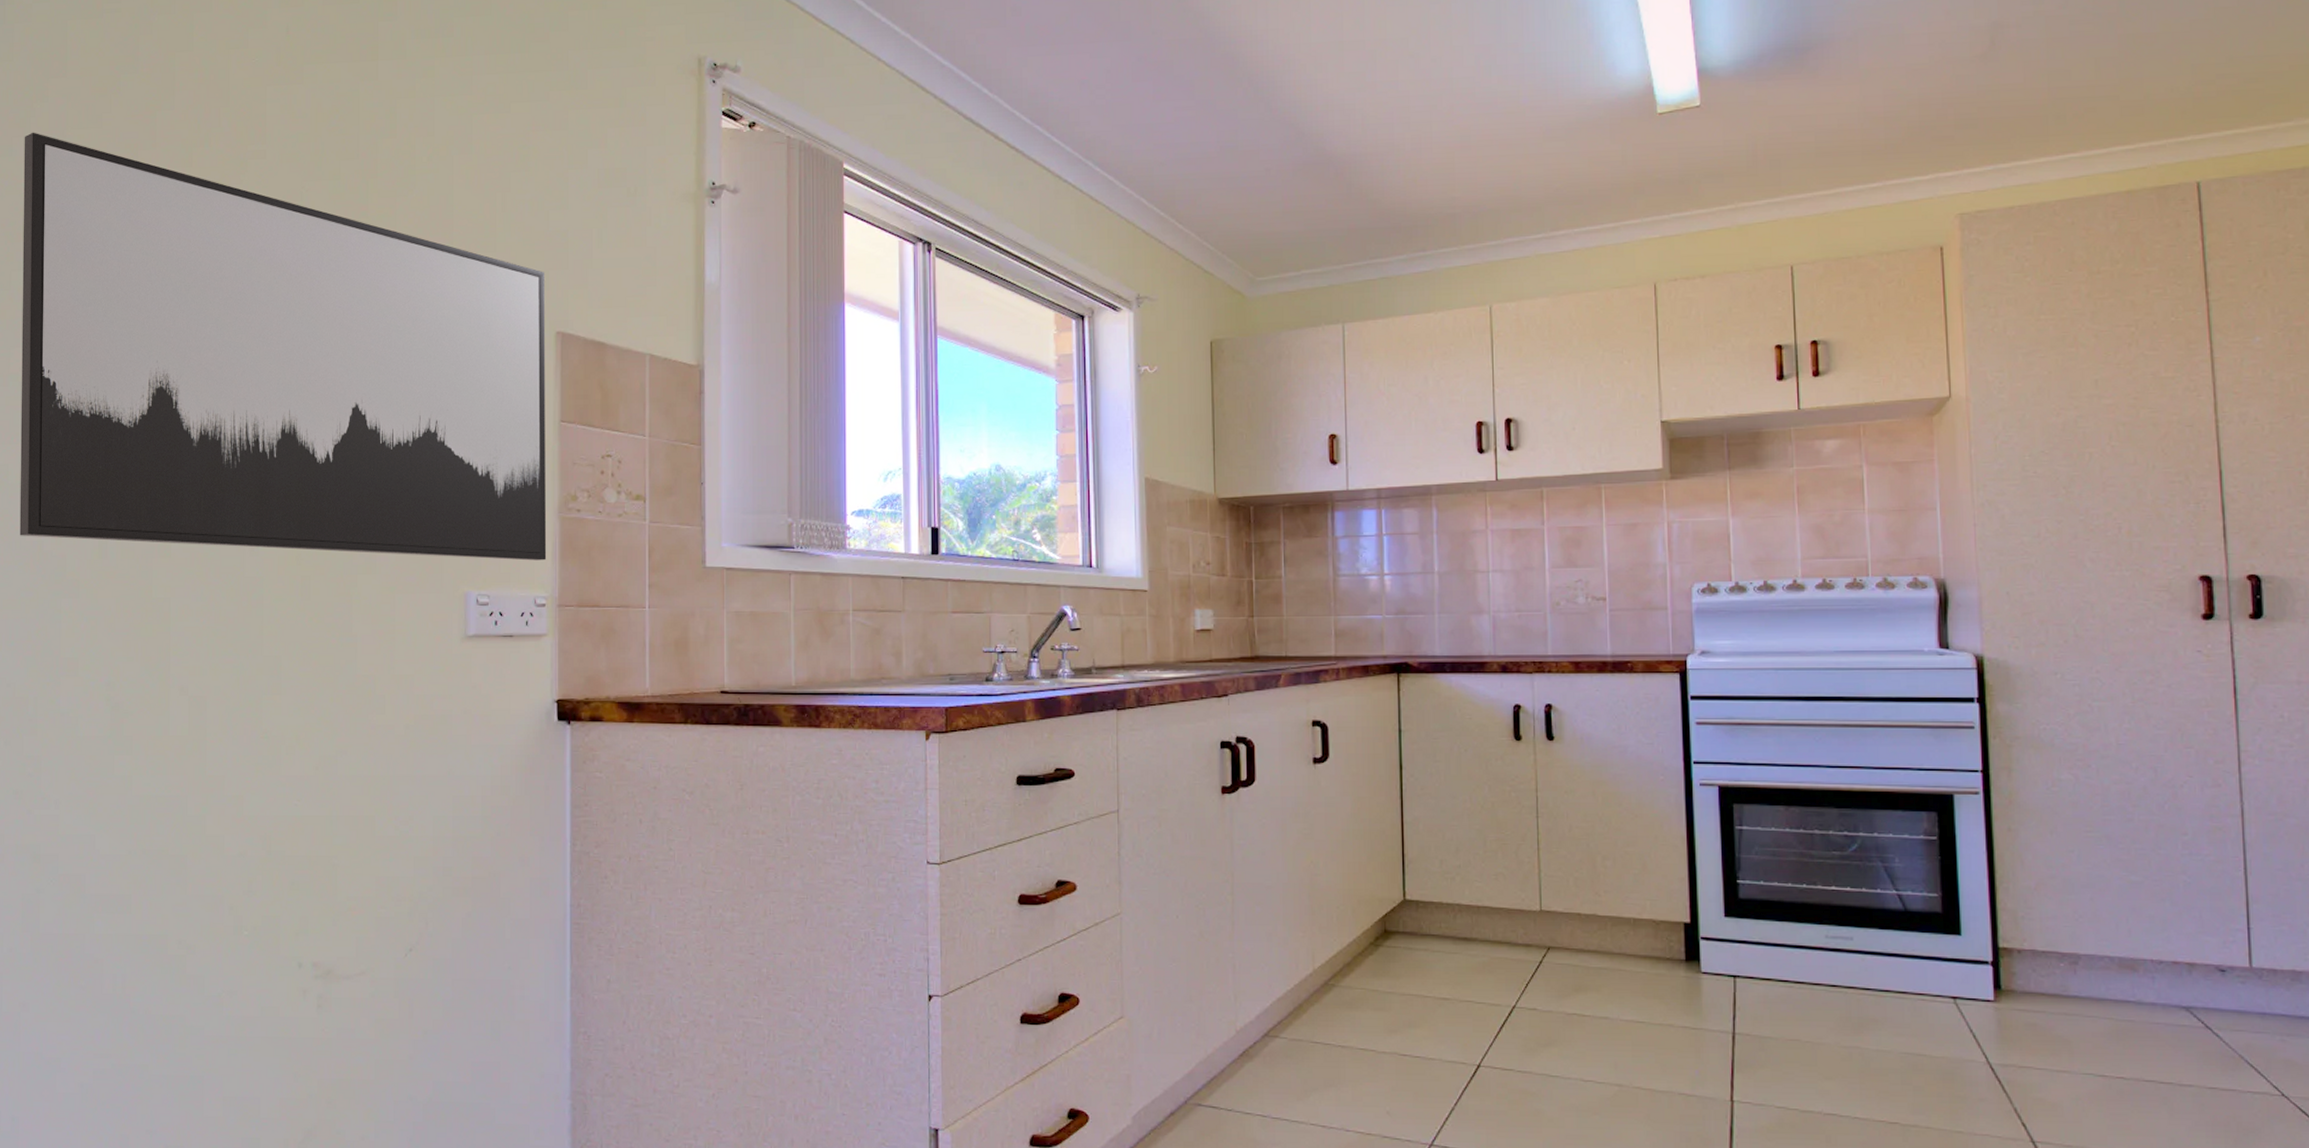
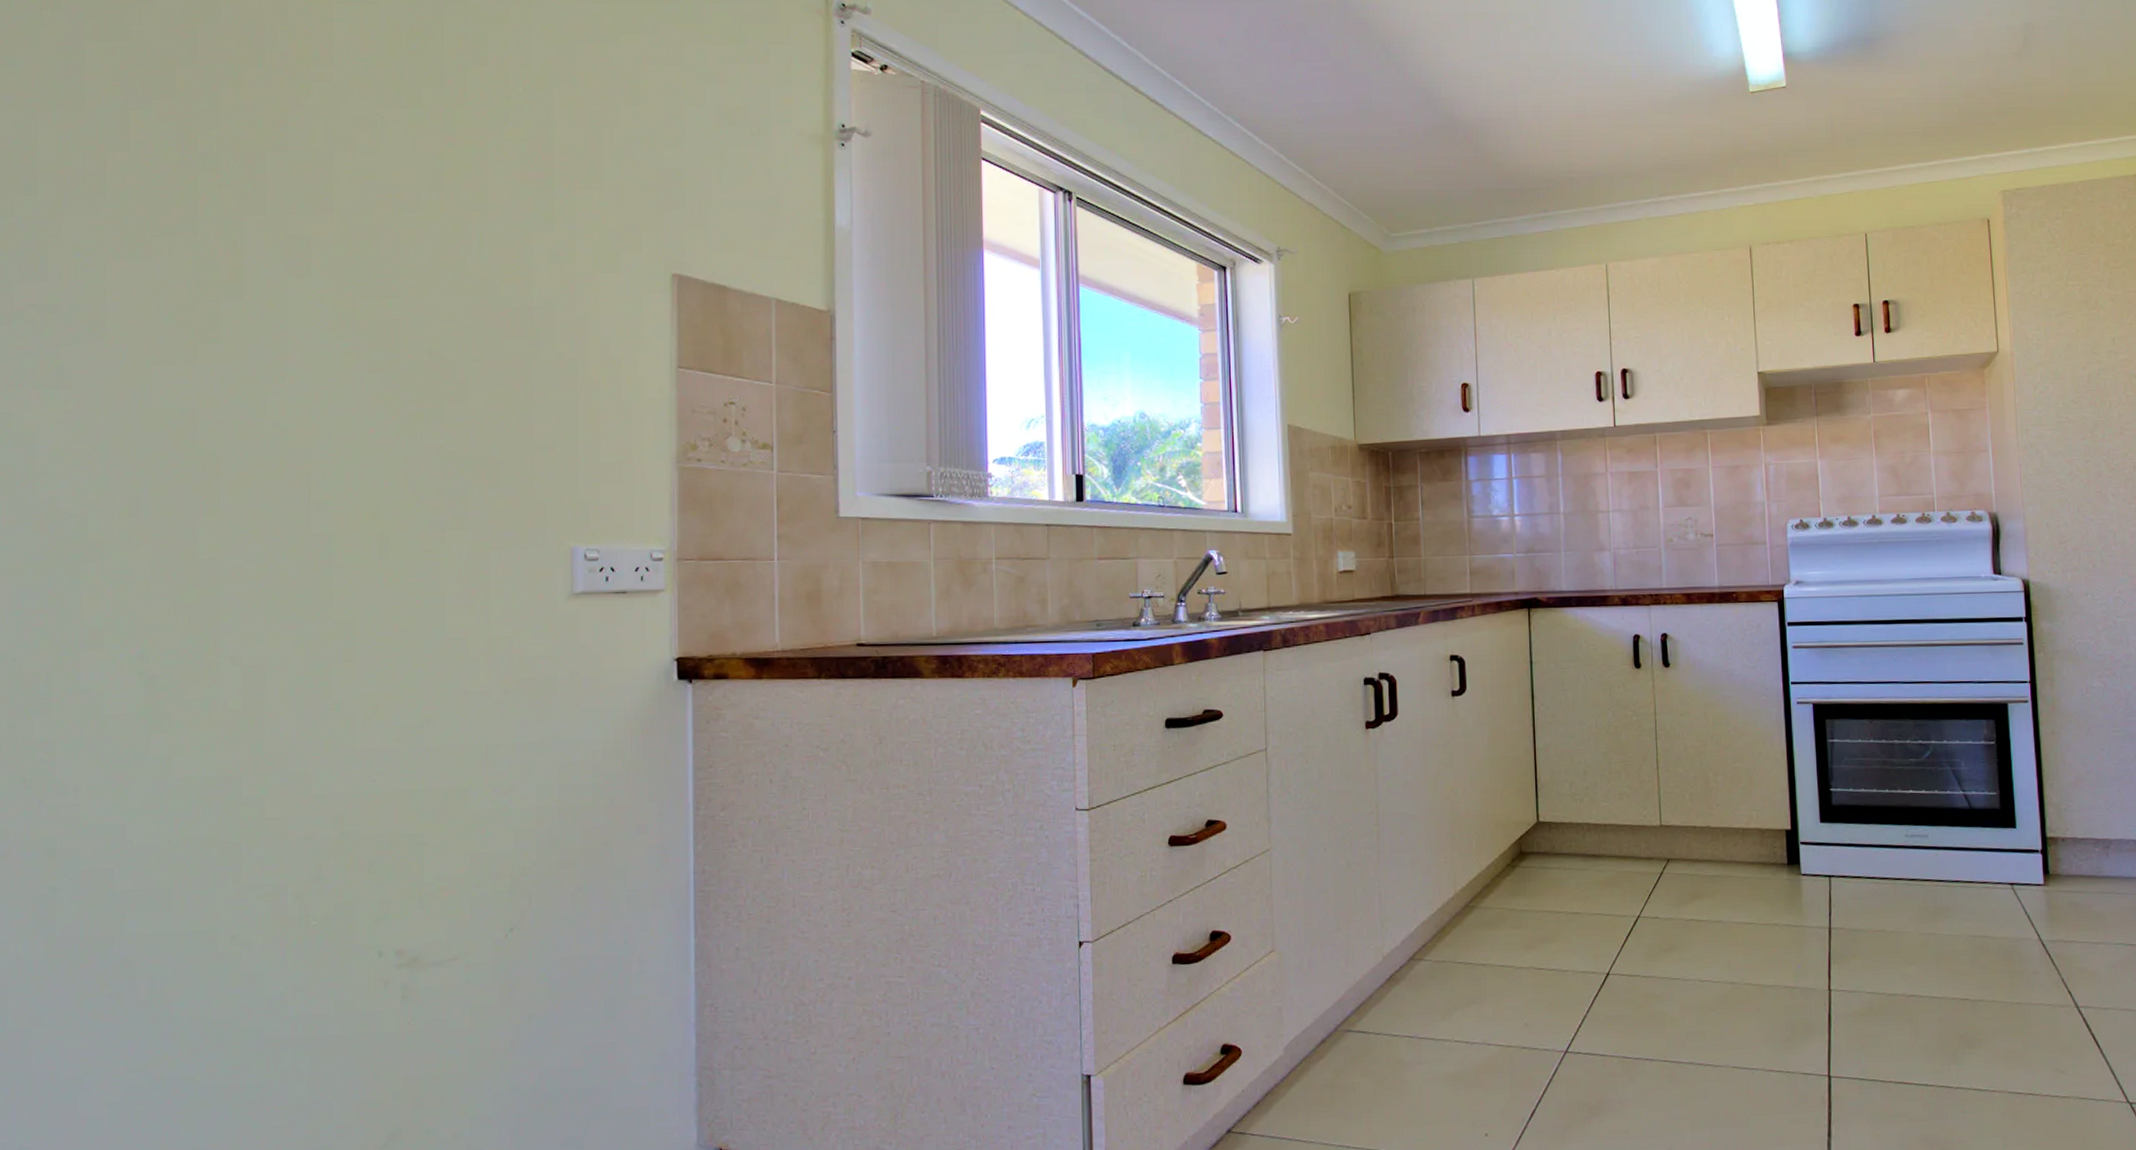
wall art: present [19,132,547,561] -> none [27,42,664,513]

